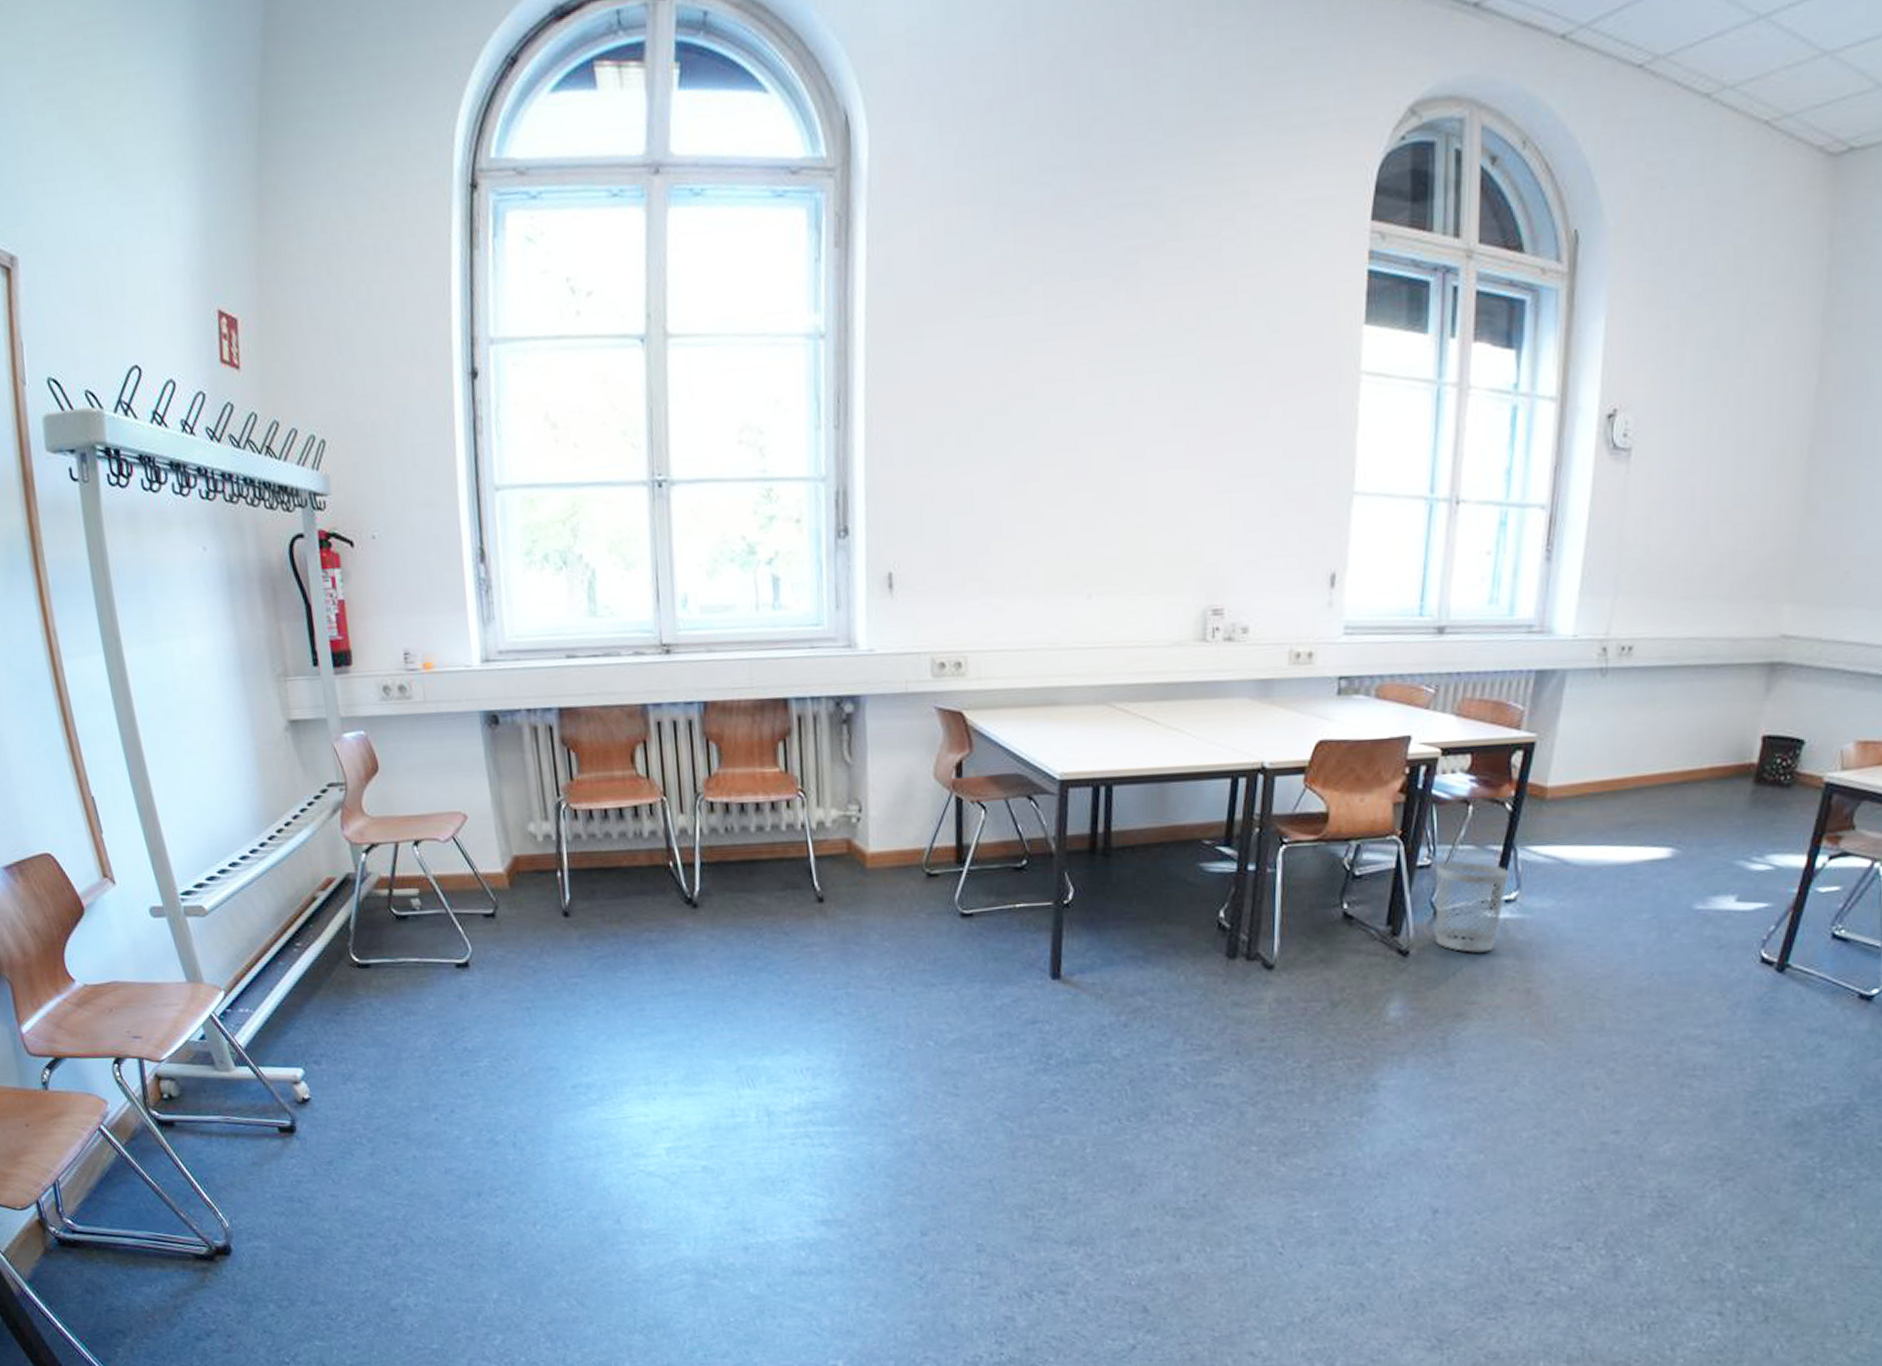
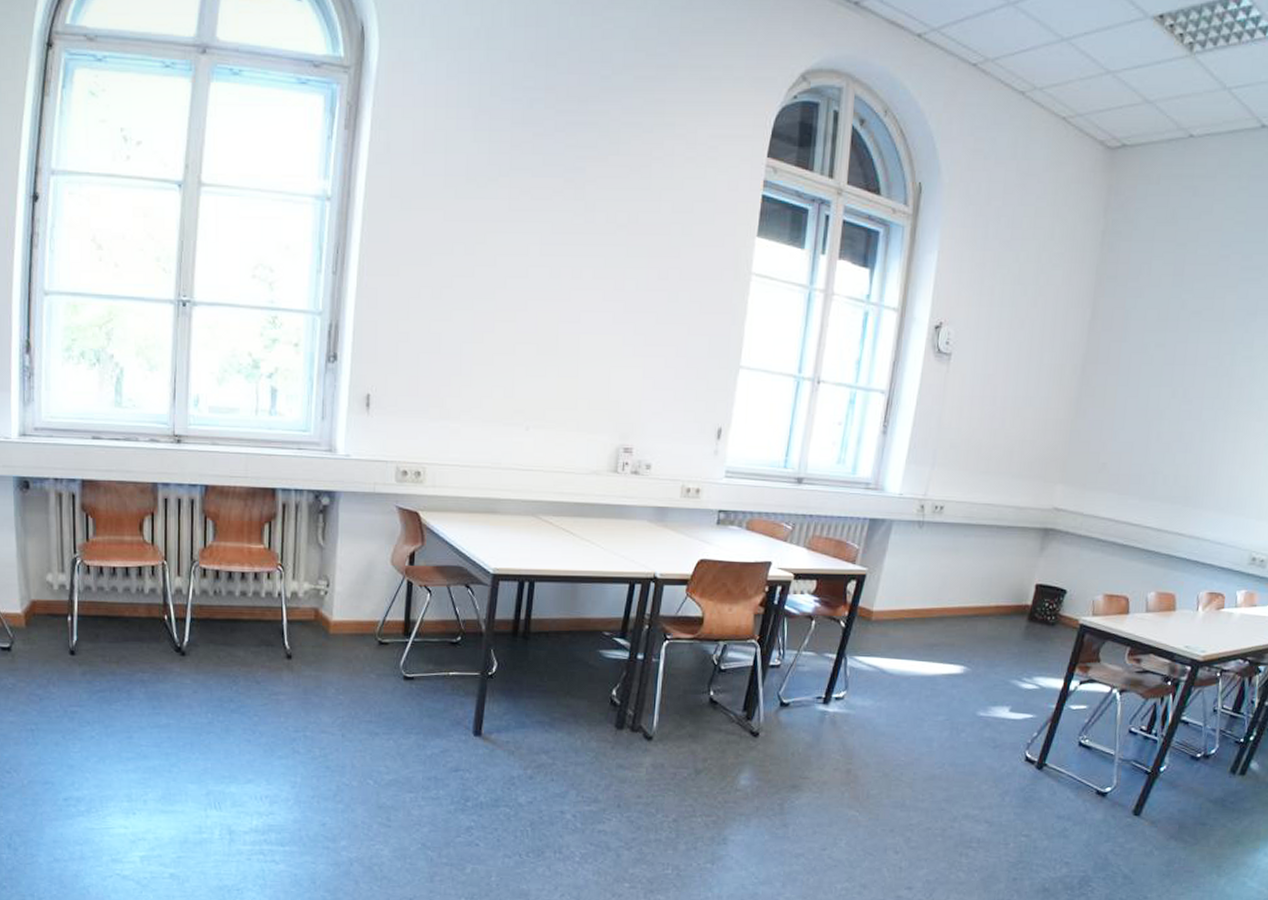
wastebasket: present [1435,861,1509,953] -> none [779,664,840,738]

